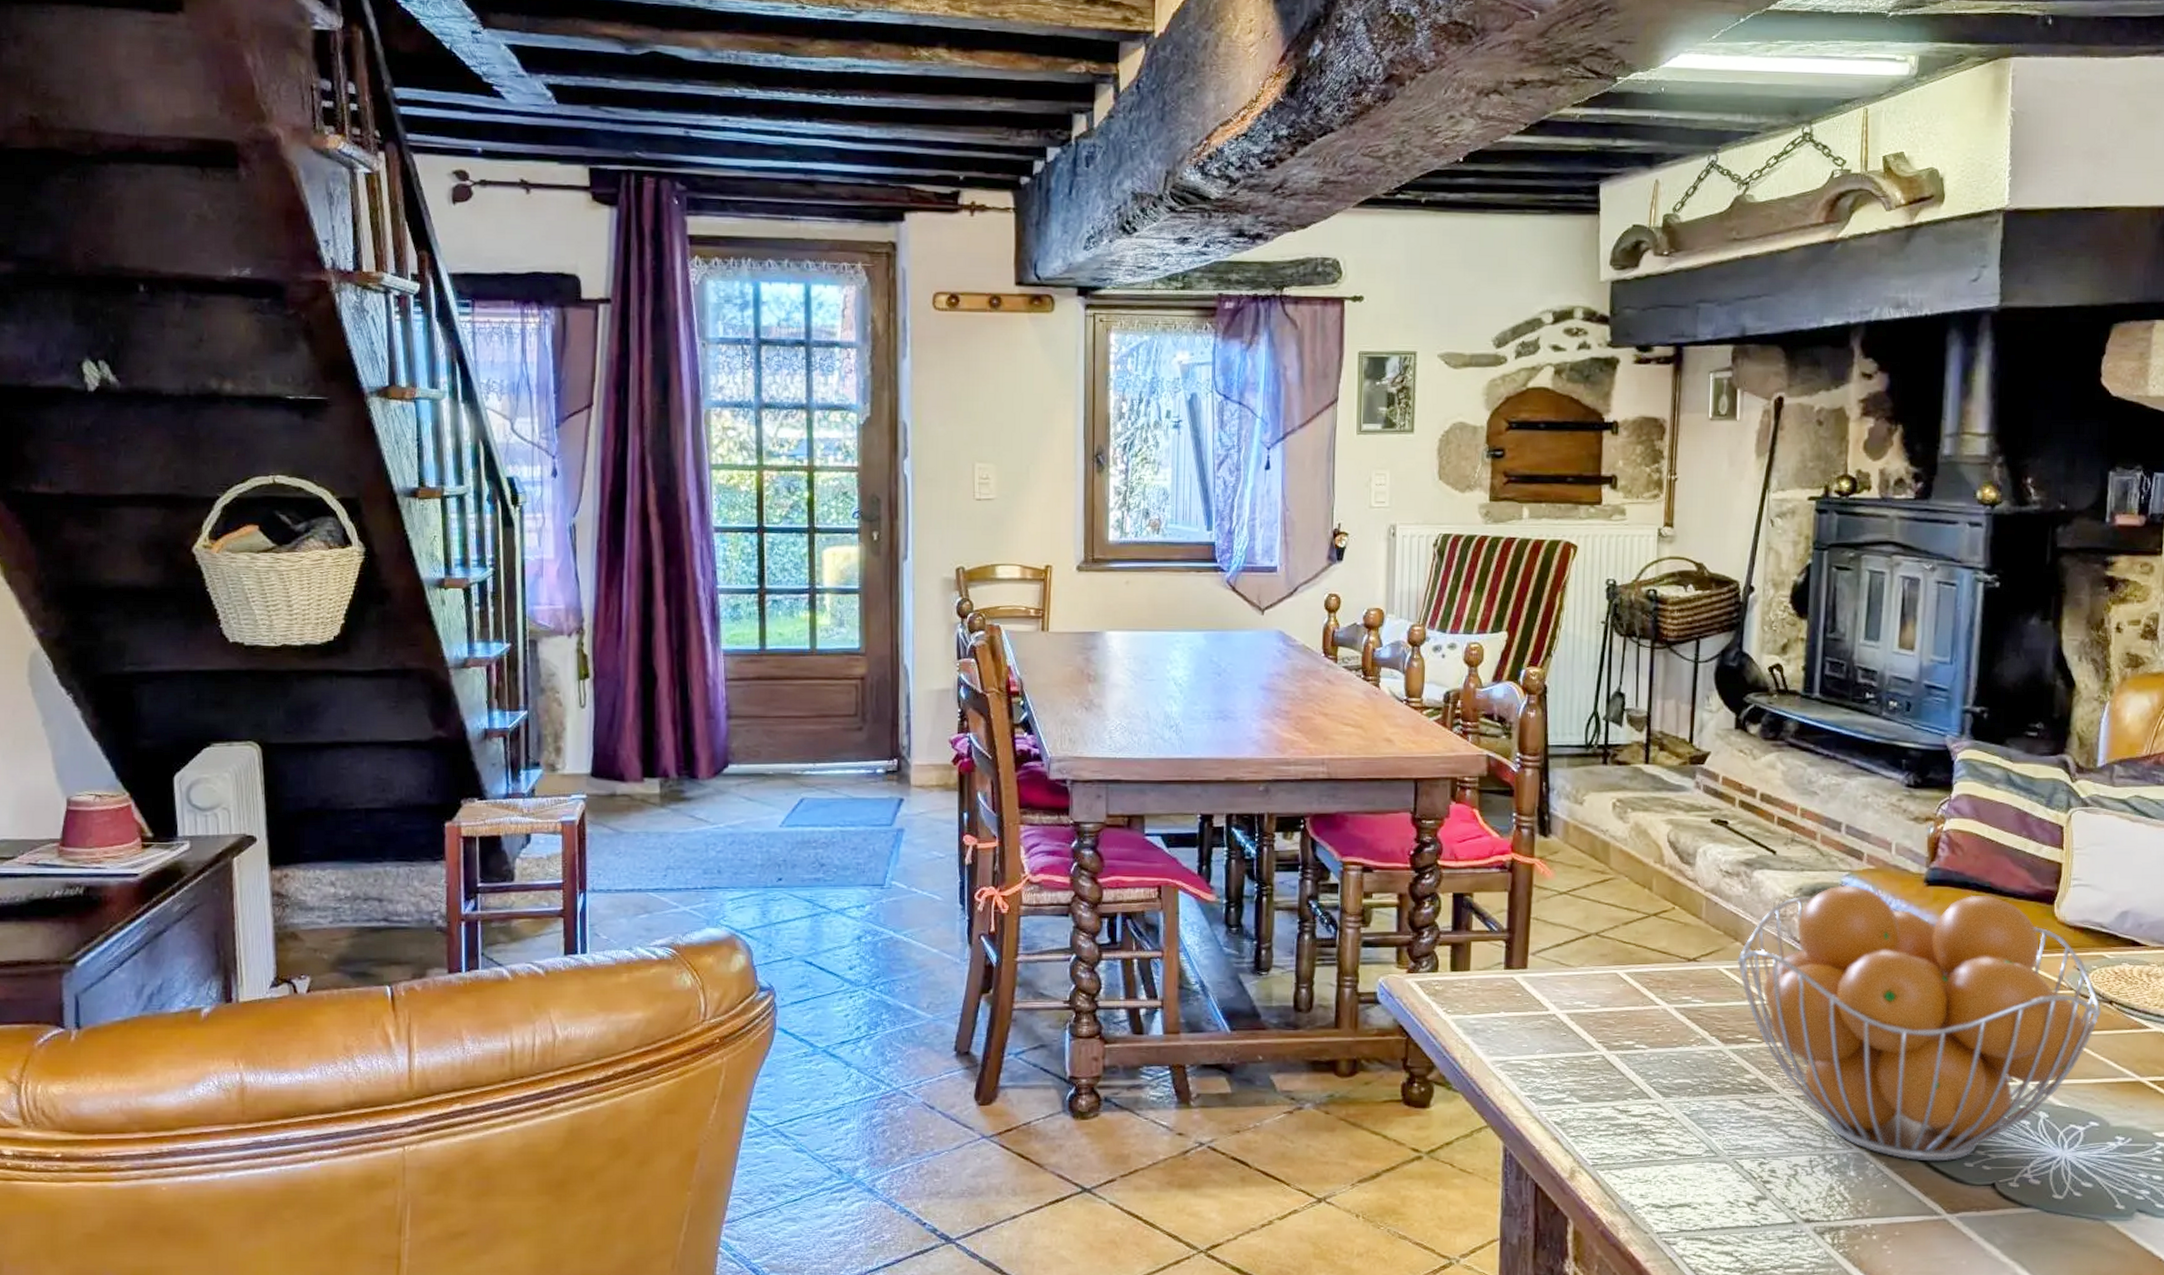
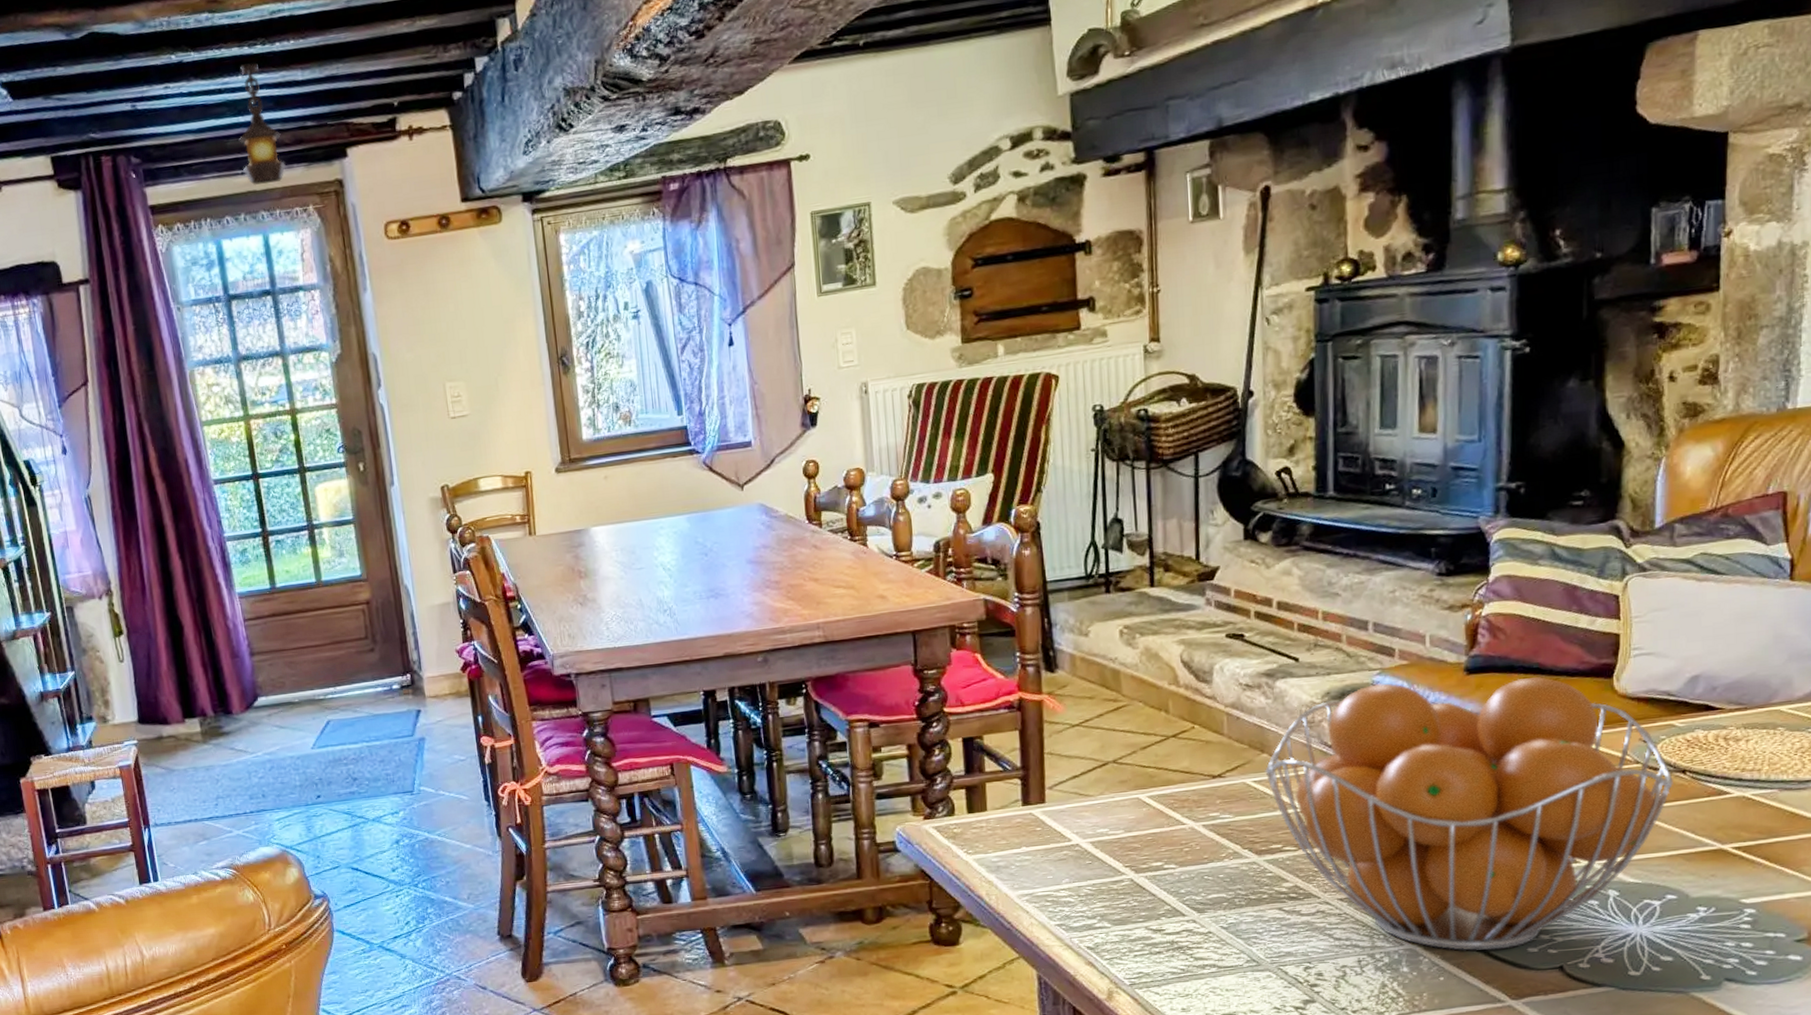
hanging lantern: none [793,111,839,234] -> present [238,63,286,186]

